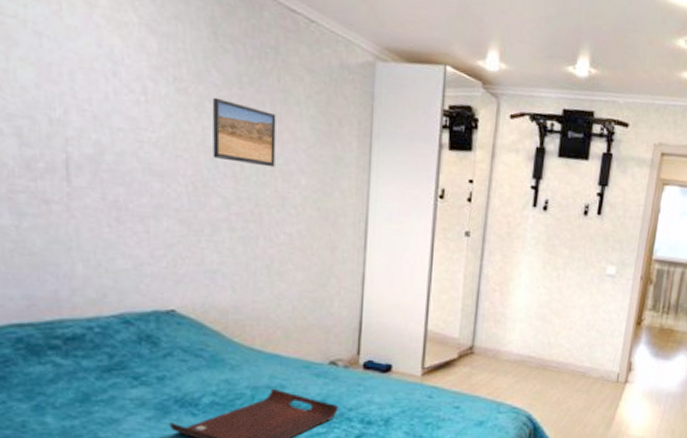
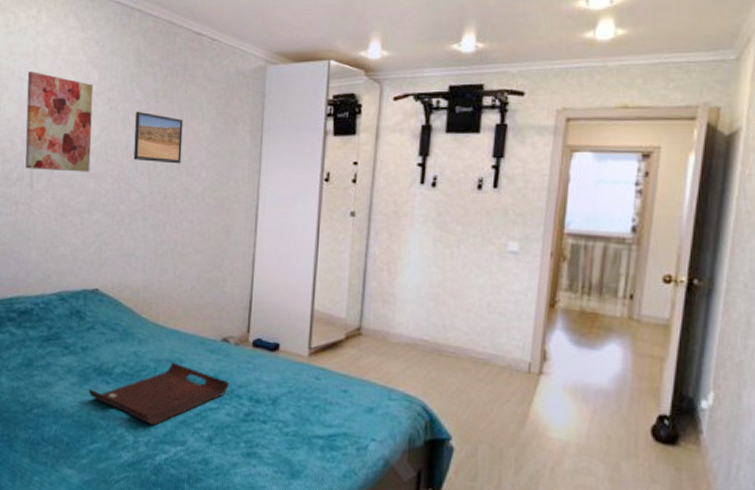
wall art: none [48,25,154,169] -> present [25,72,94,173]

